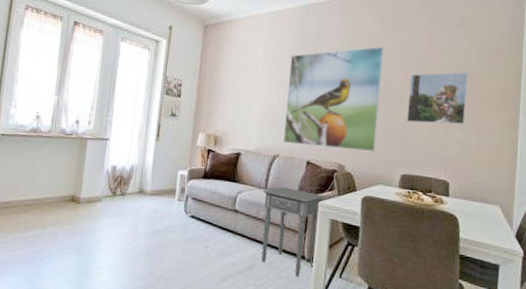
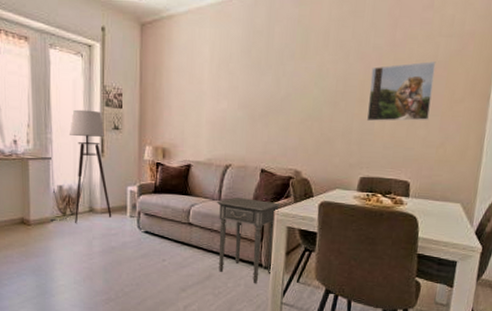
floor lamp: none [99,96,162,204] -> present [49,109,112,223]
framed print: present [283,46,384,152] -> none [235,36,343,155]

